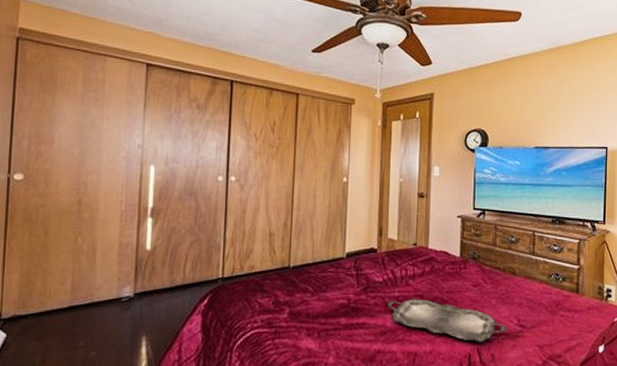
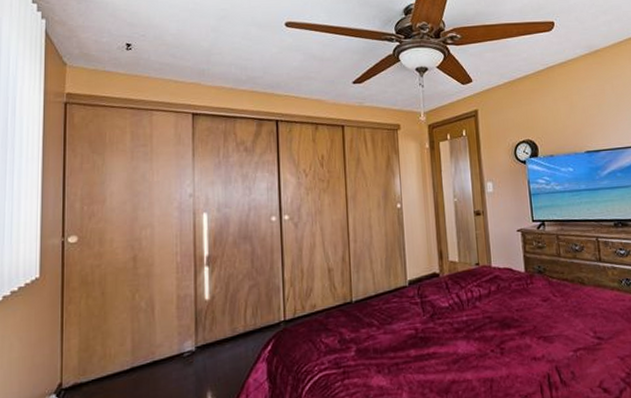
serving tray: present [388,298,508,343] -> none [456,320,585,361]

